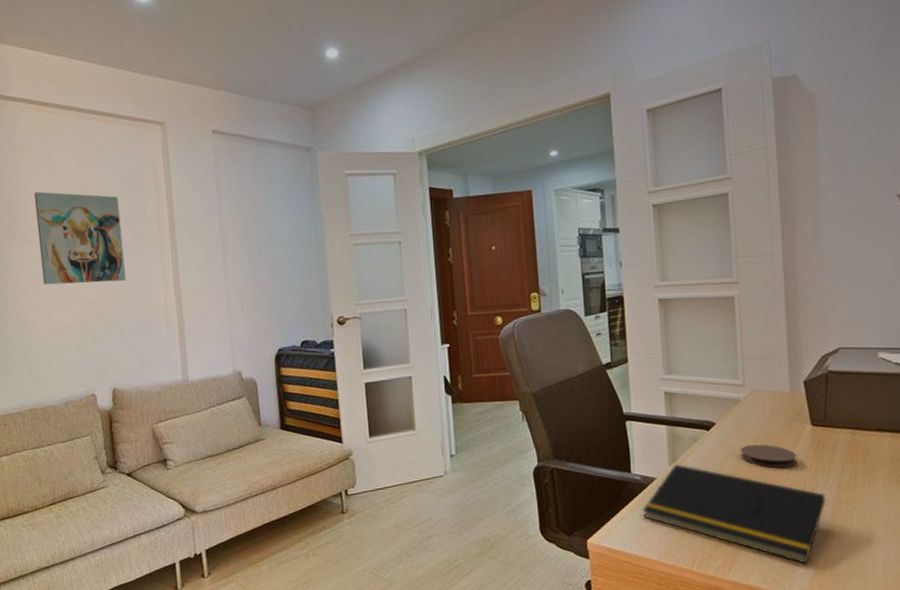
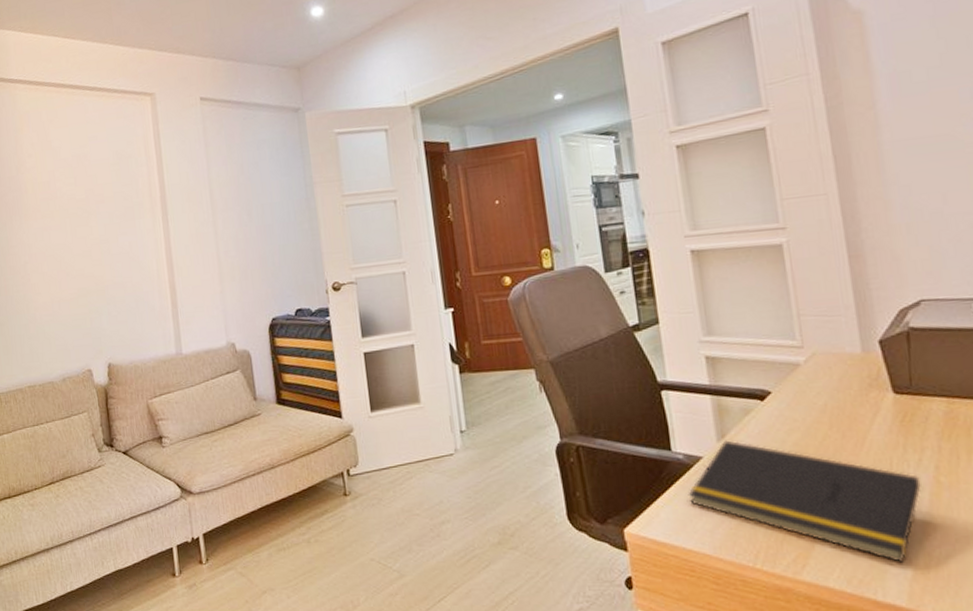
wall art: present [34,191,126,285] -> none [33,168,120,261]
coaster: present [740,444,797,468] -> none [805,416,879,445]

